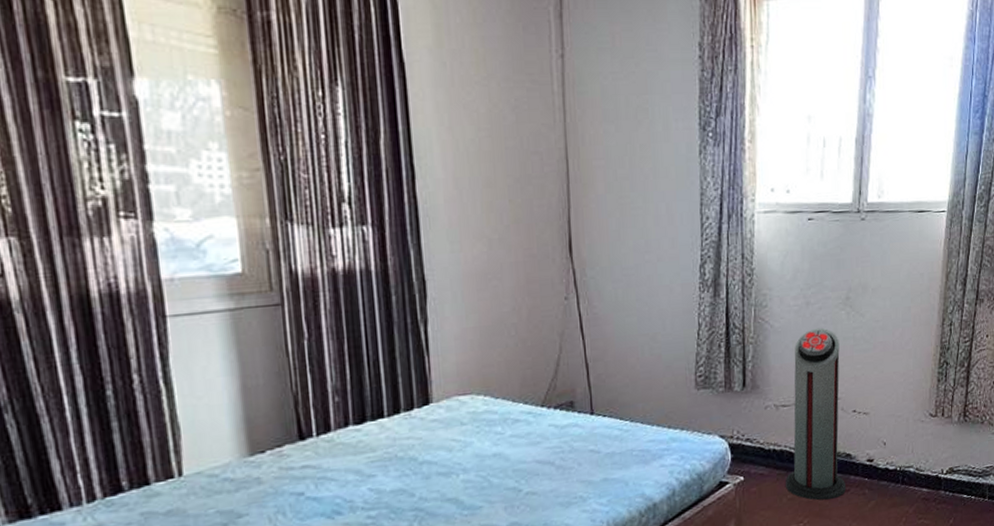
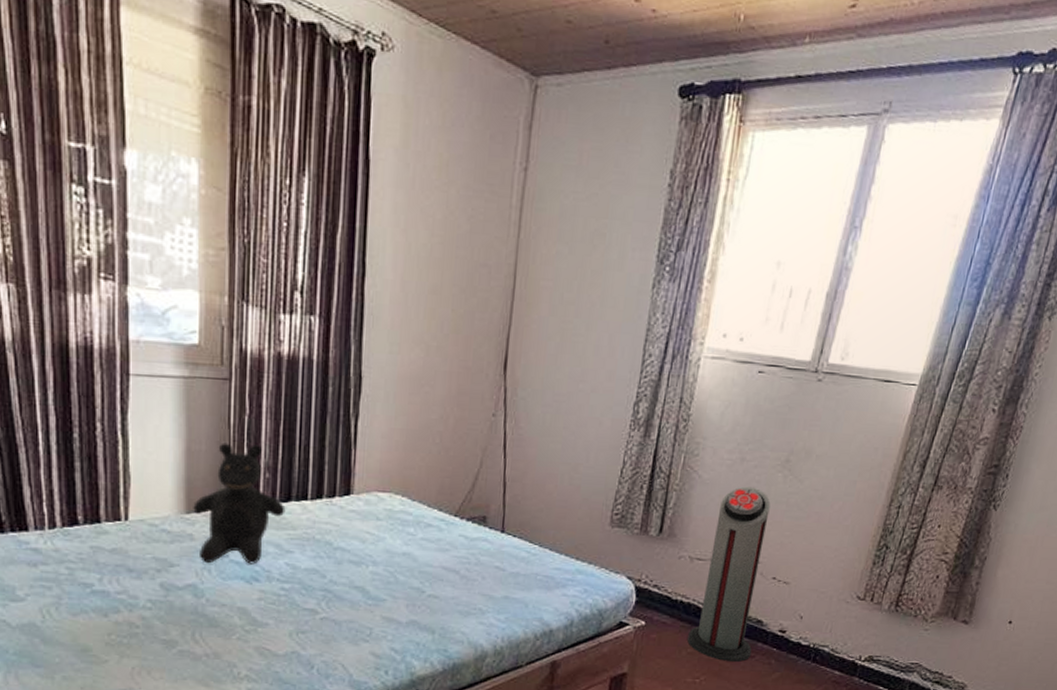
teddy bear: none [257,368,362,507] -> present [193,442,286,565]

